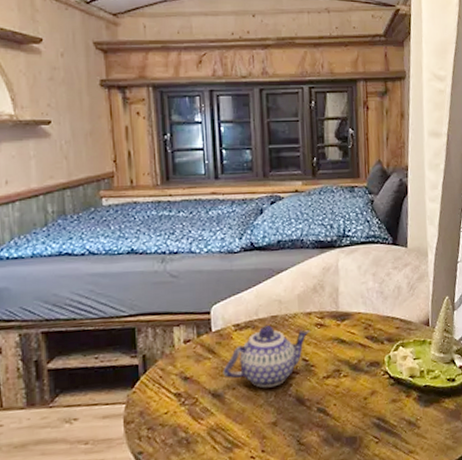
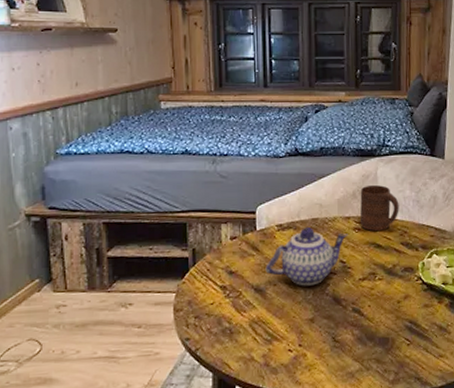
cup: none [321,277,363,326] -> present [359,184,399,231]

